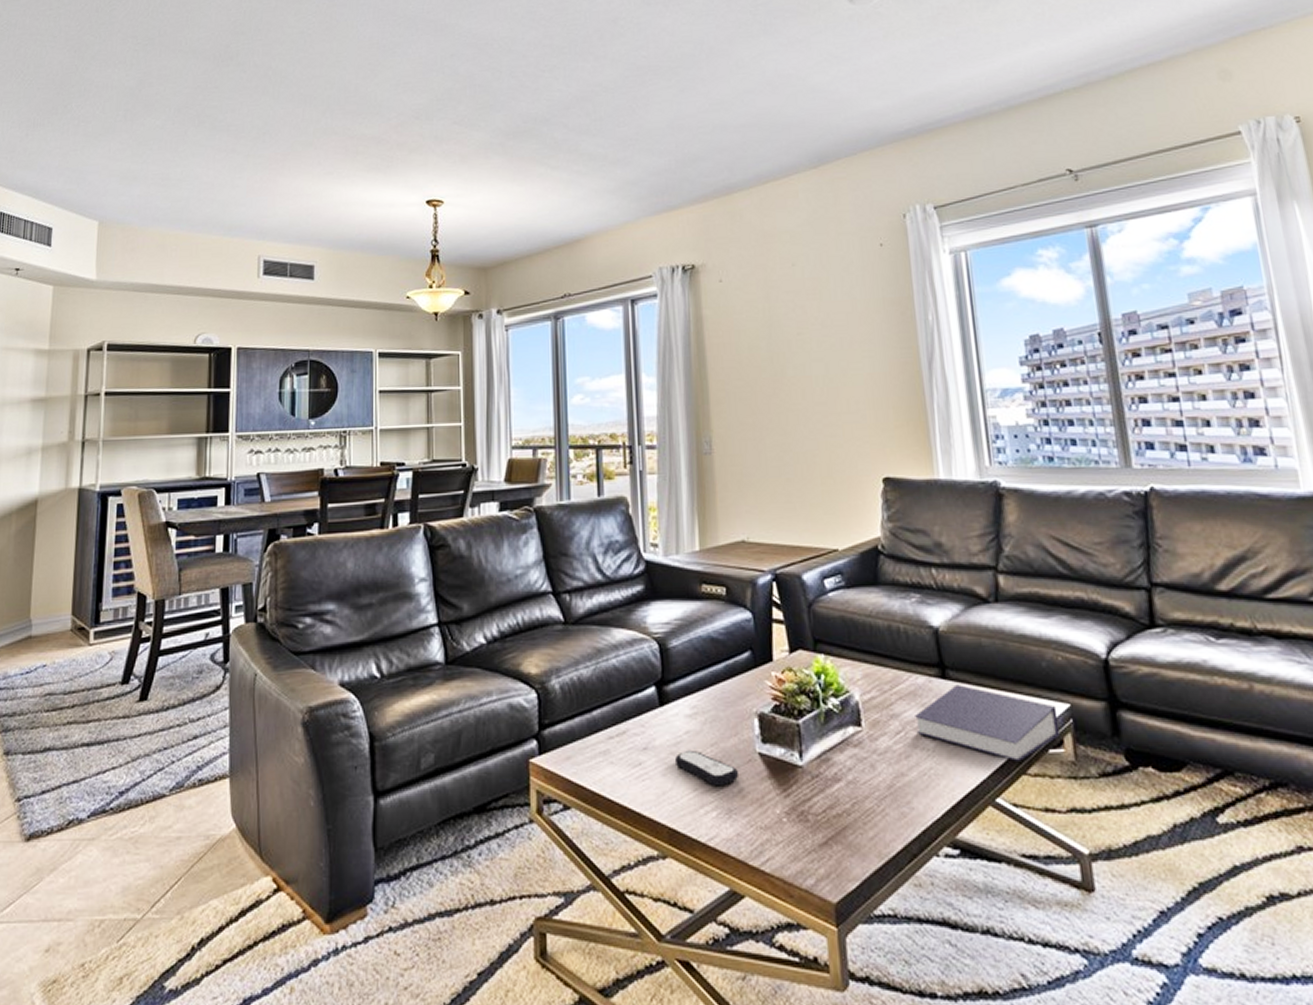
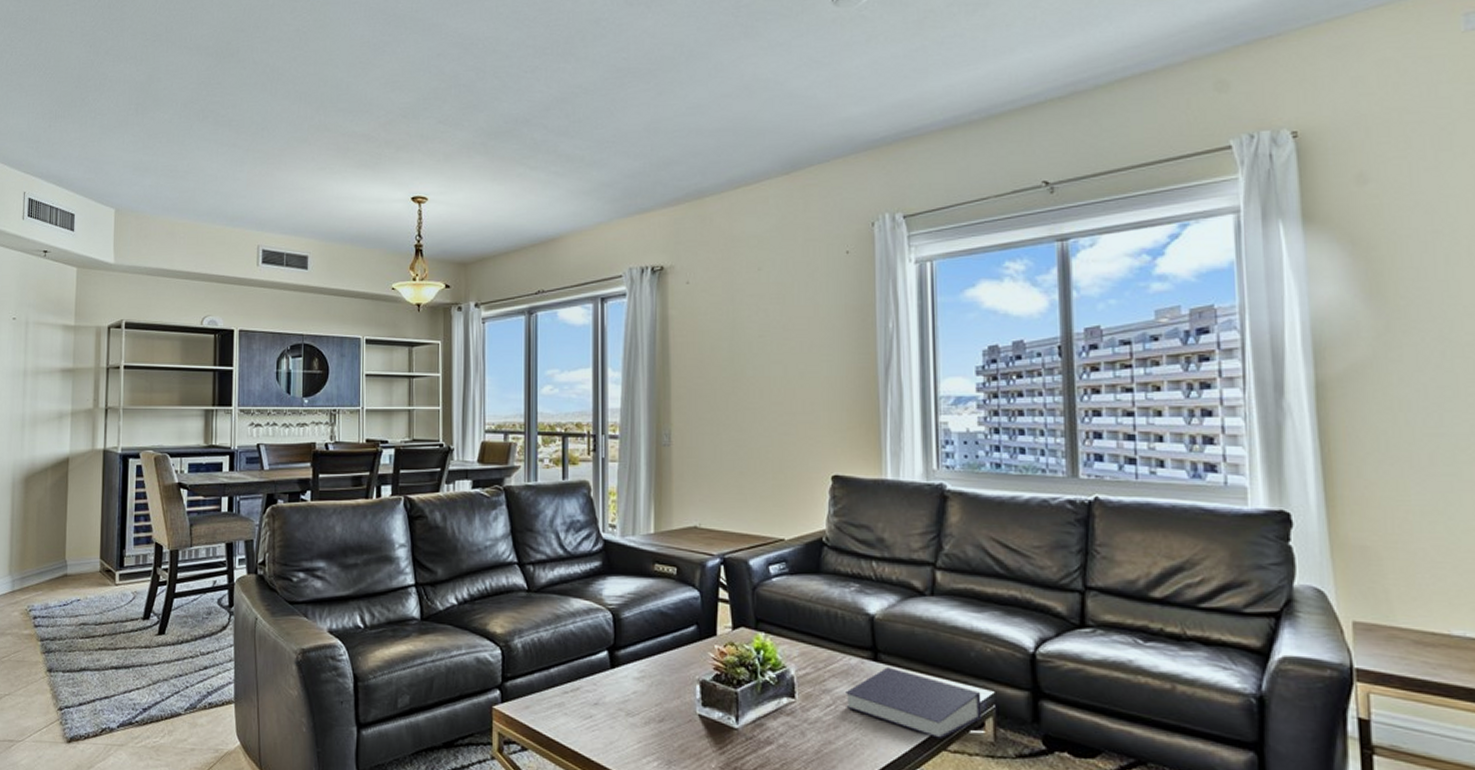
remote control: present [675,751,740,786] -> none [623,708,680,741]

